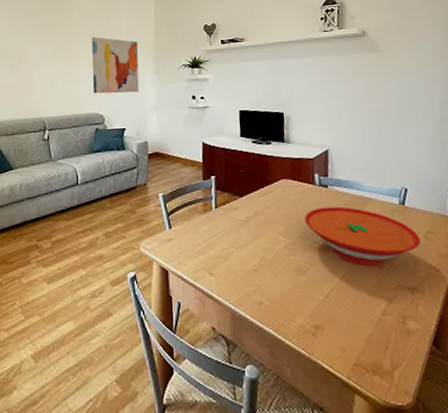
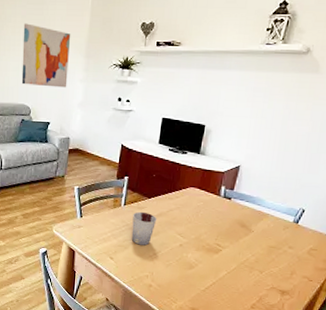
cup: none [227,213,254,253] -> present [131,211,157,246]
bowl: present [304,206,421,267] -> none [203,216,304,270]

